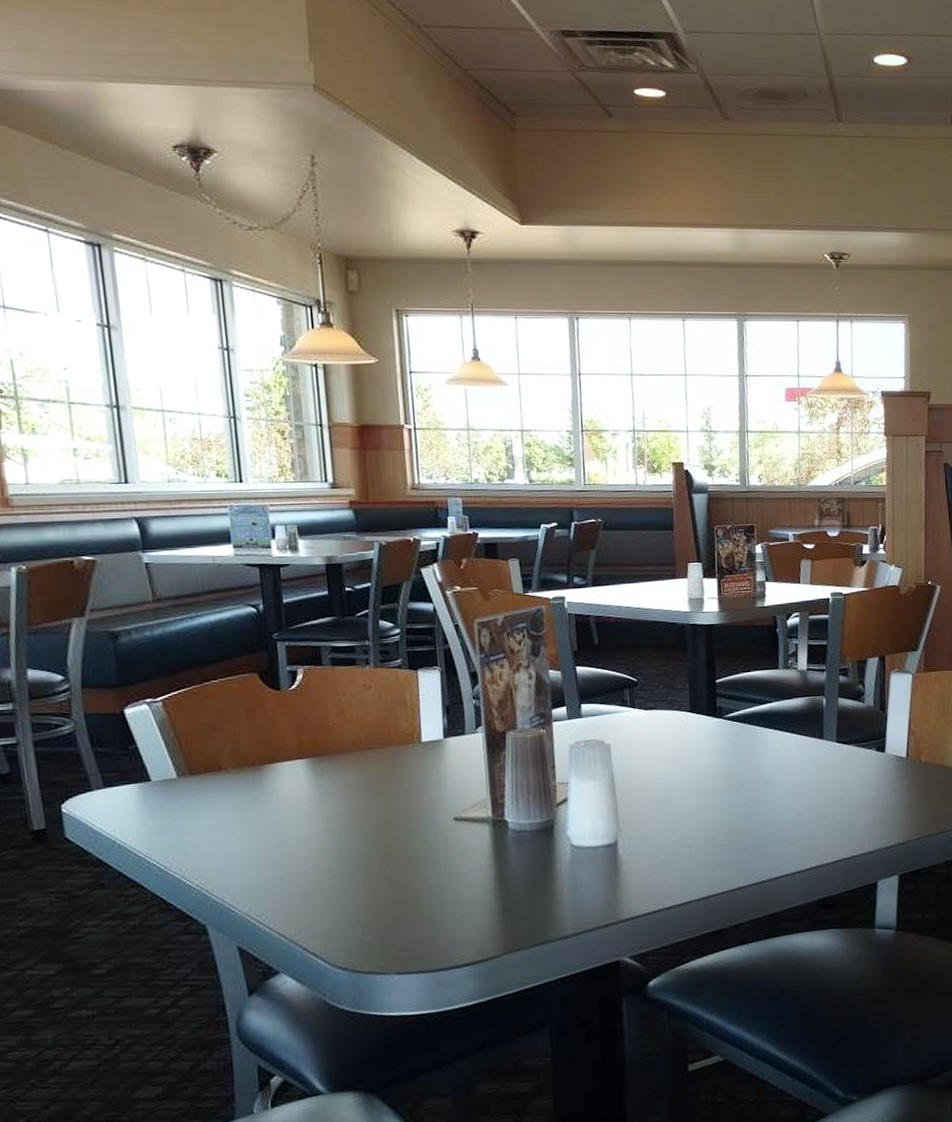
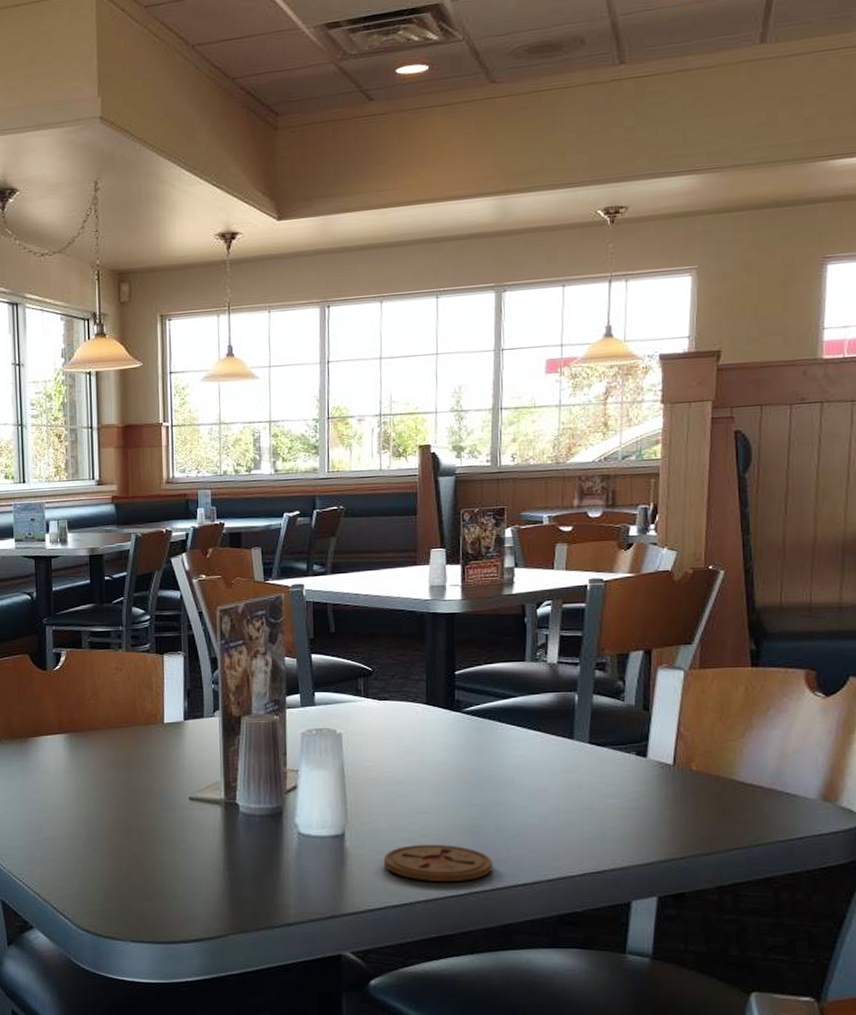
coaster: none [656,844,758,881] -> present [383,844,493,883]

